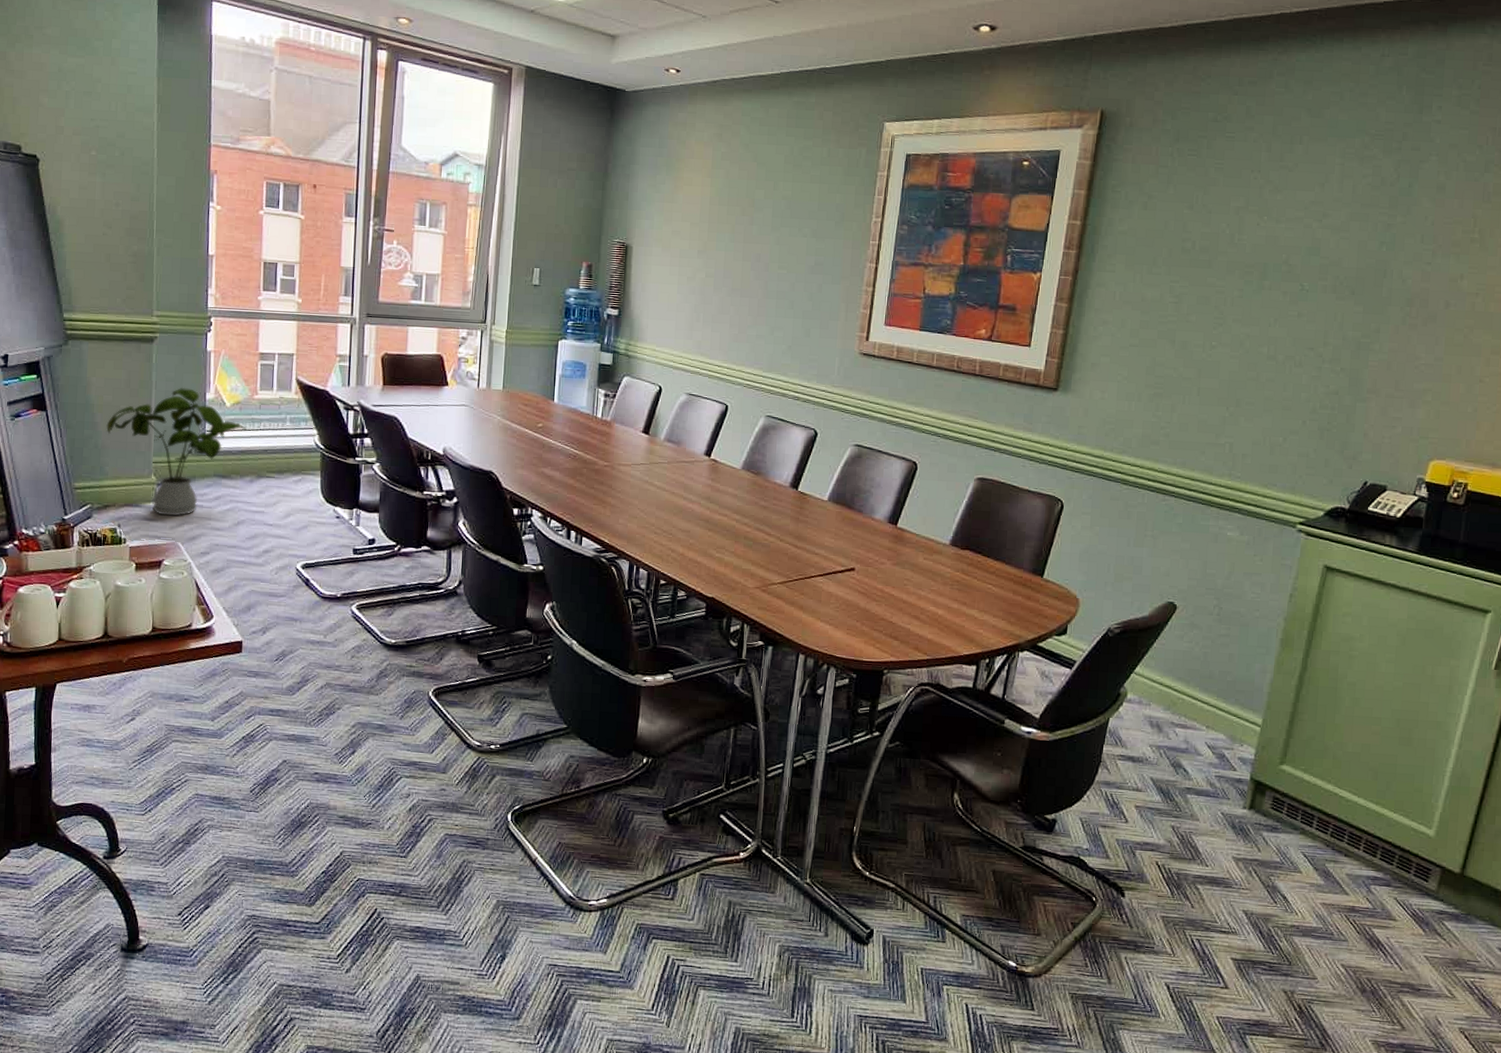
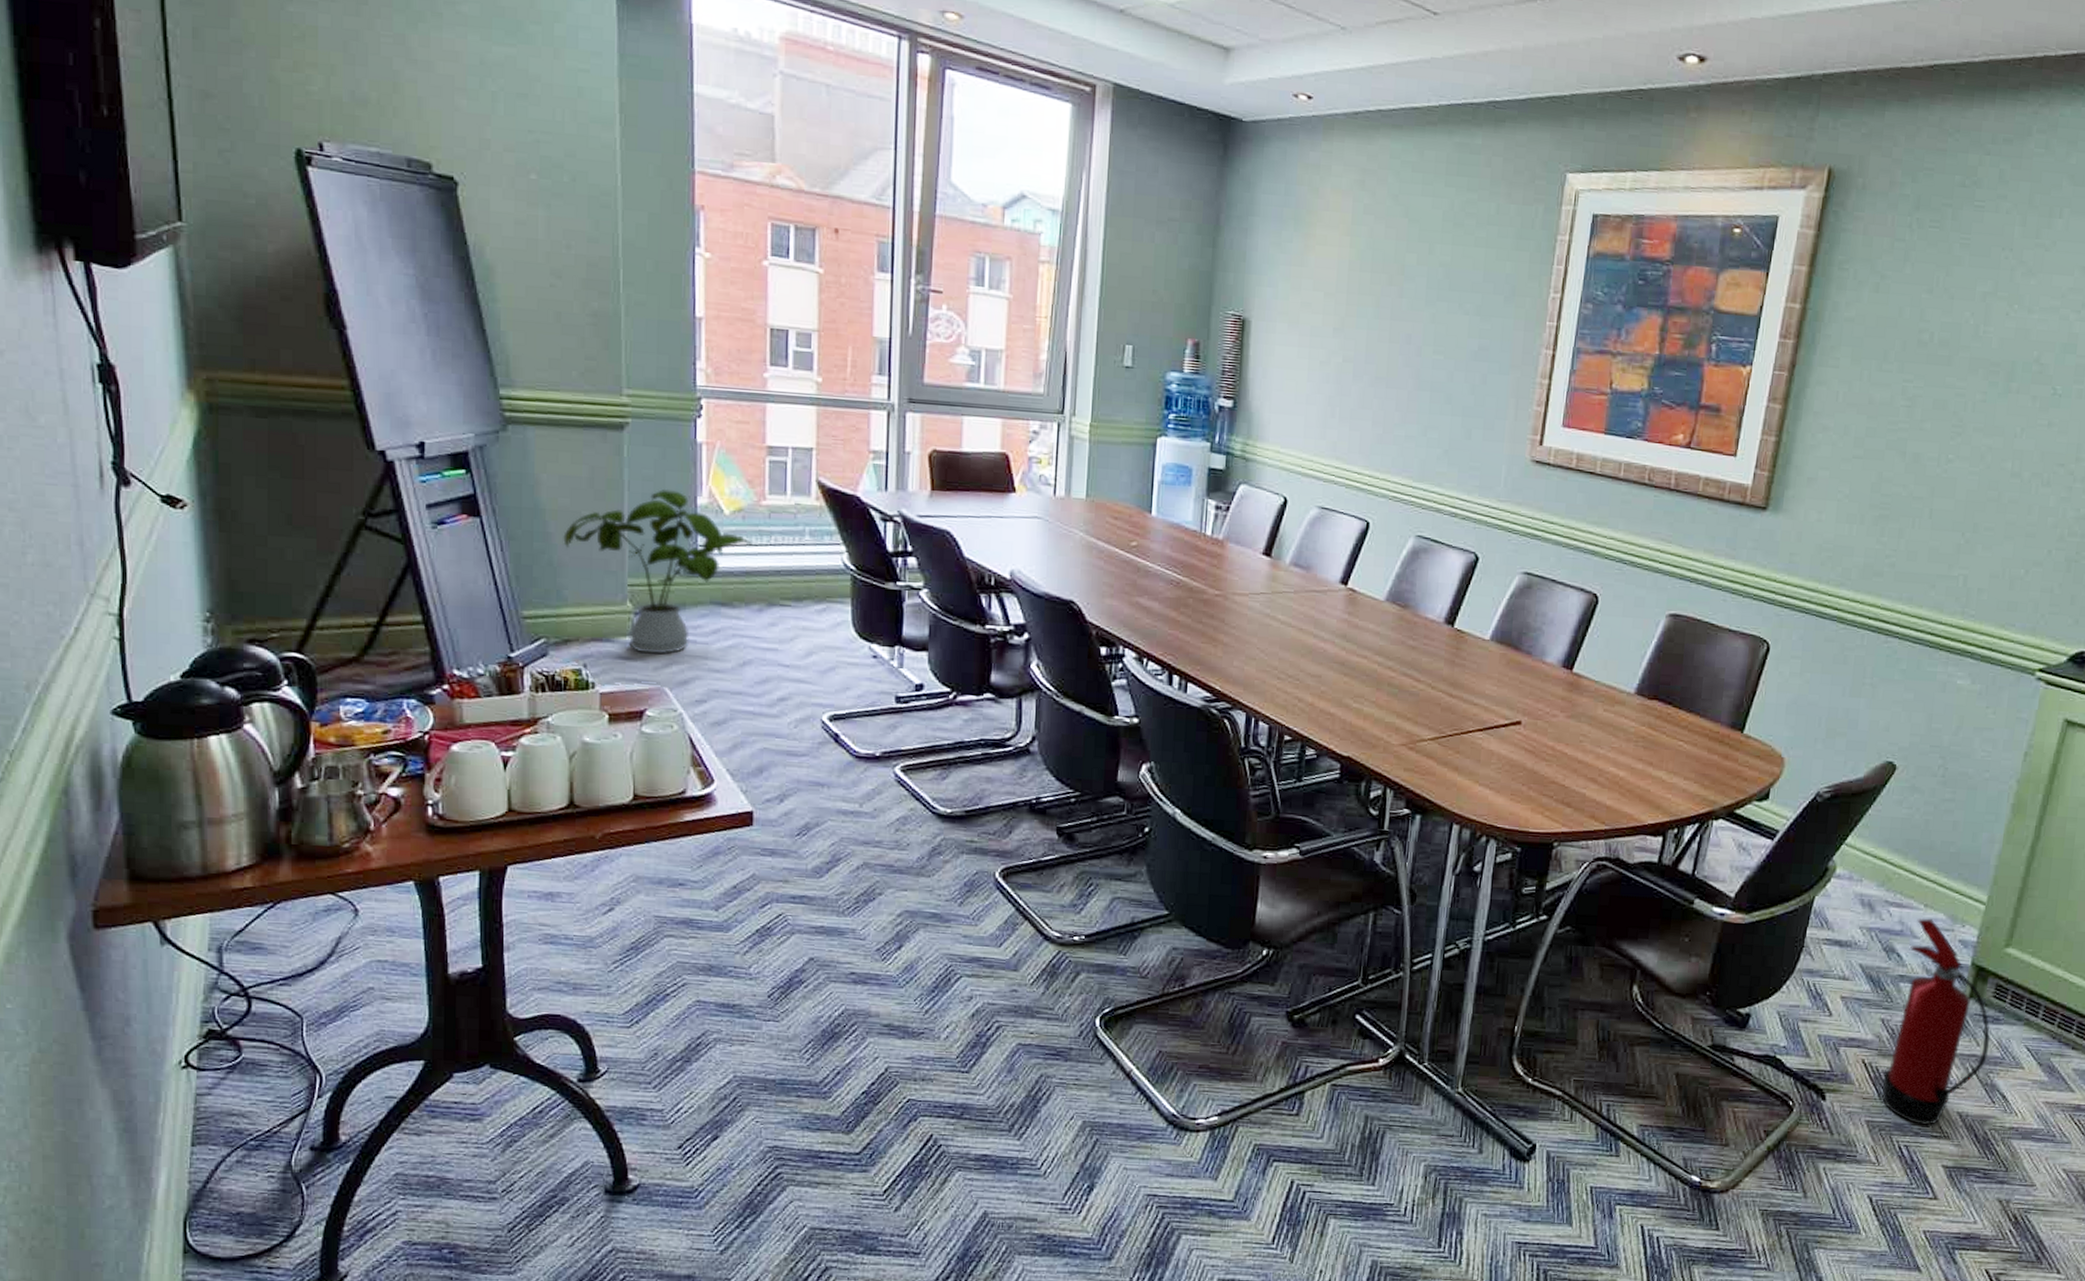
fire extinguisher: none [1174,738,1270,922] -> present [1881,918,1990,1125]

